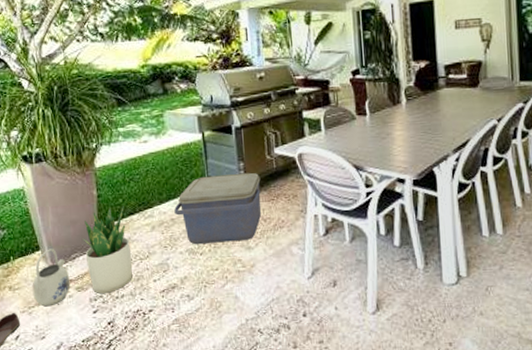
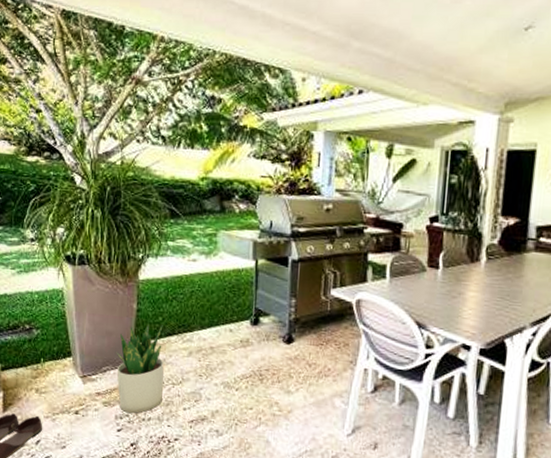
teapot: present [32,248,71,307] -> none [58,357,98,417]
cooler: present [174,172,261,245] -> none [215,307,312,383]

